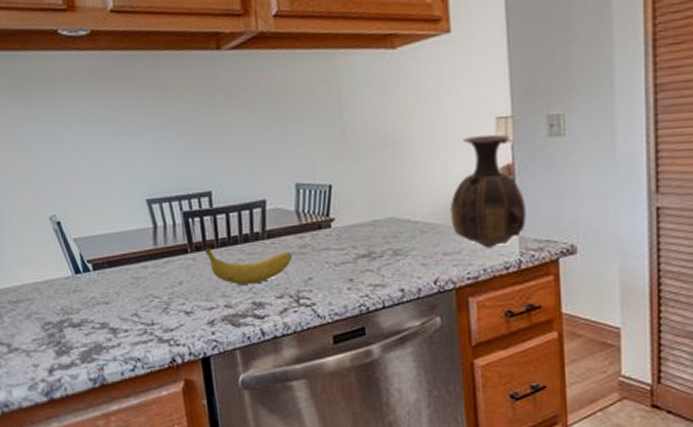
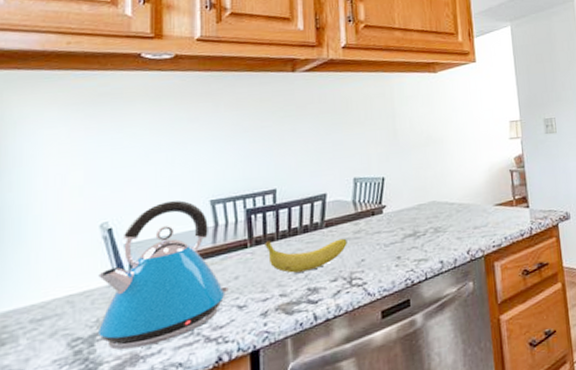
kettle: none [56,198,175,339] -> present [97,200,229,350]
vase: present [450,134,526,248] -> none [478,133,534,220]

